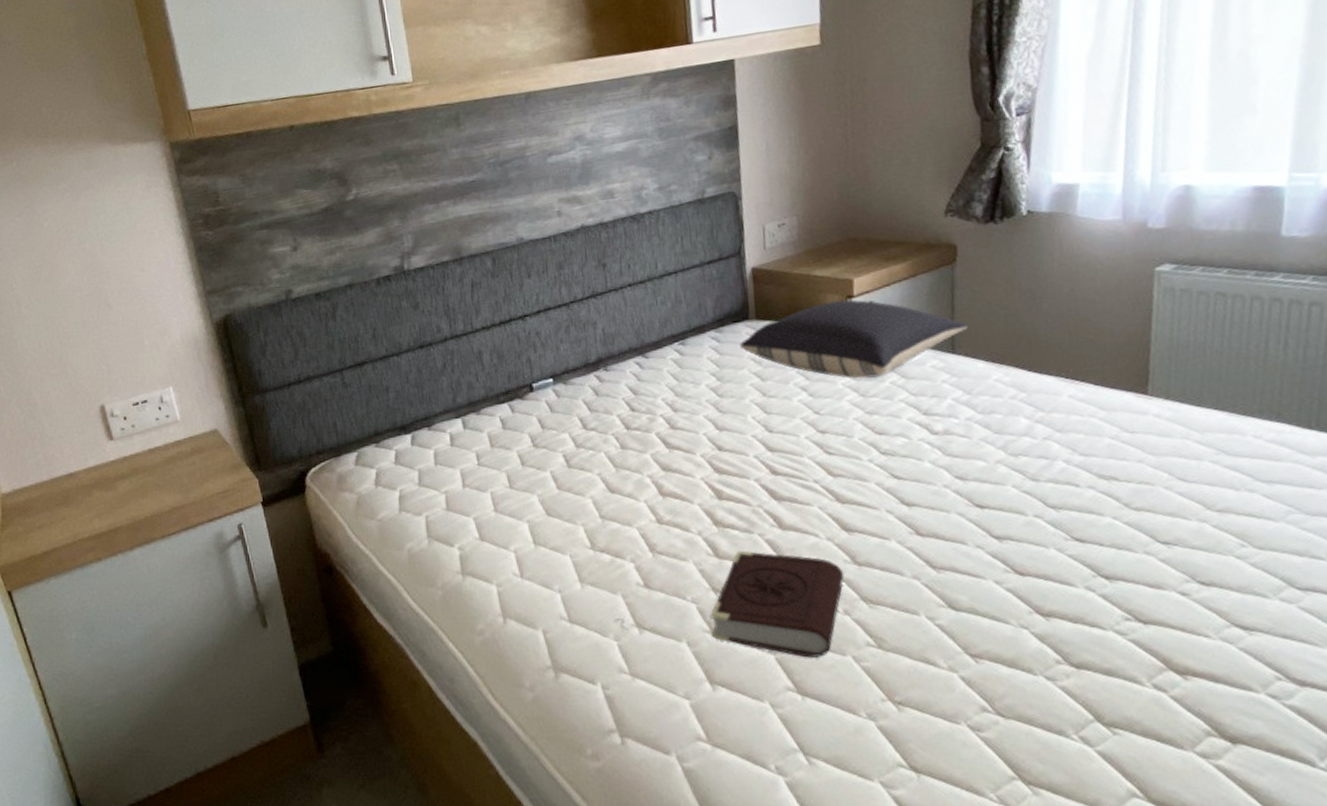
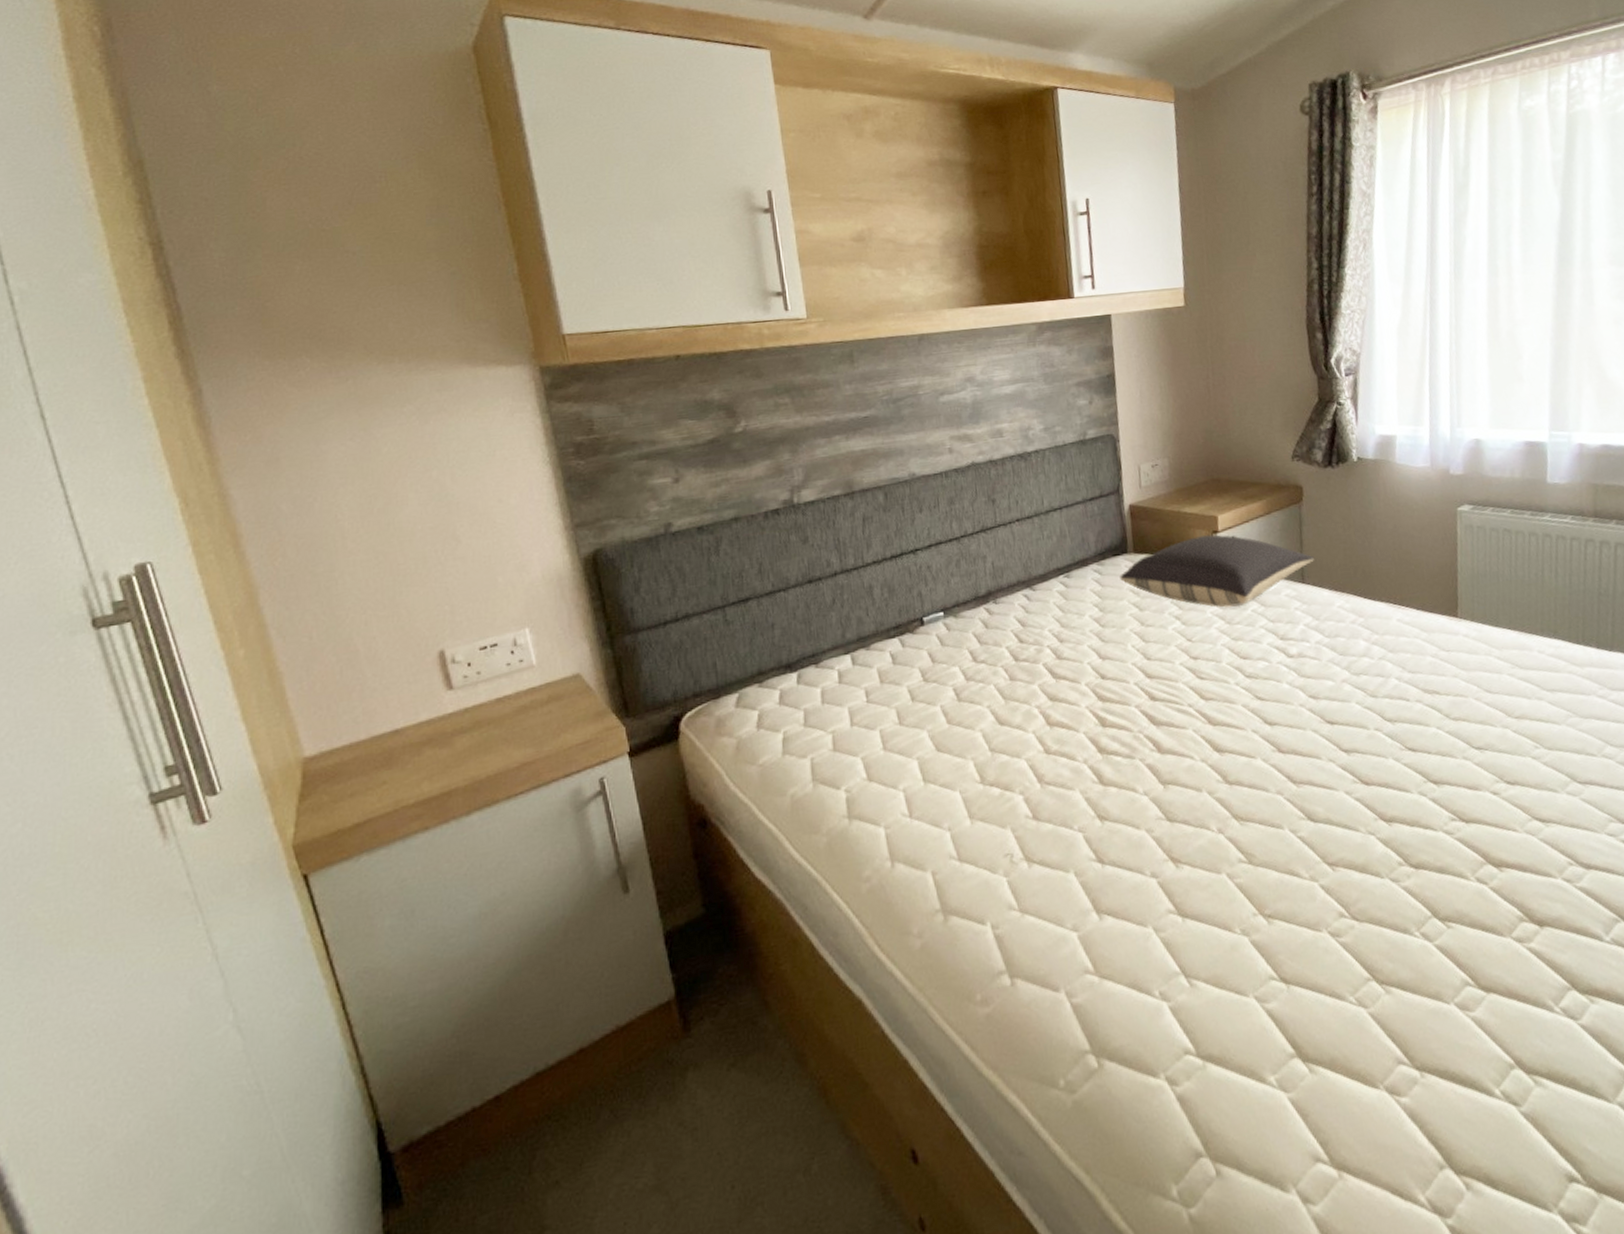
book: present [710,550,845,658] -> none [1096,776,1218,879]

